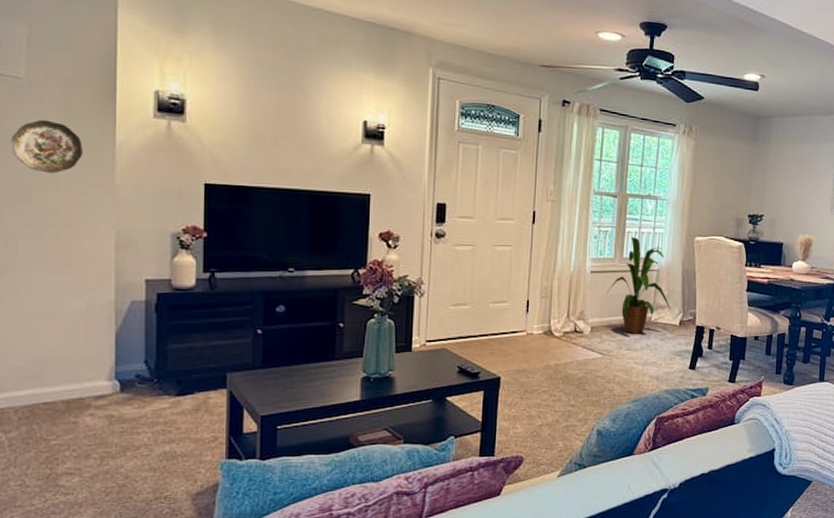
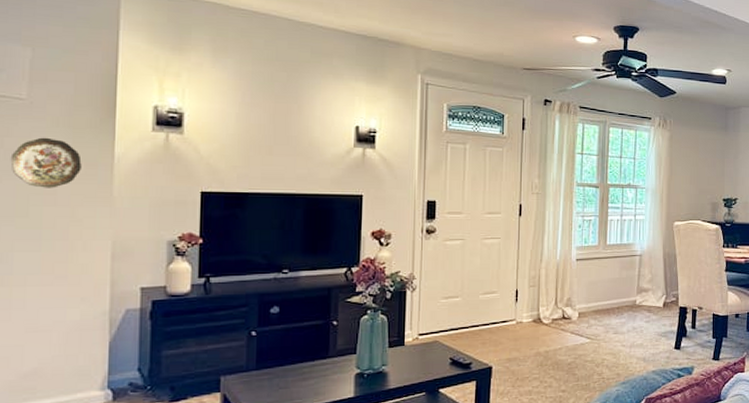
house plant: present [606,237,671,334] -> none [592,225,654,318]

